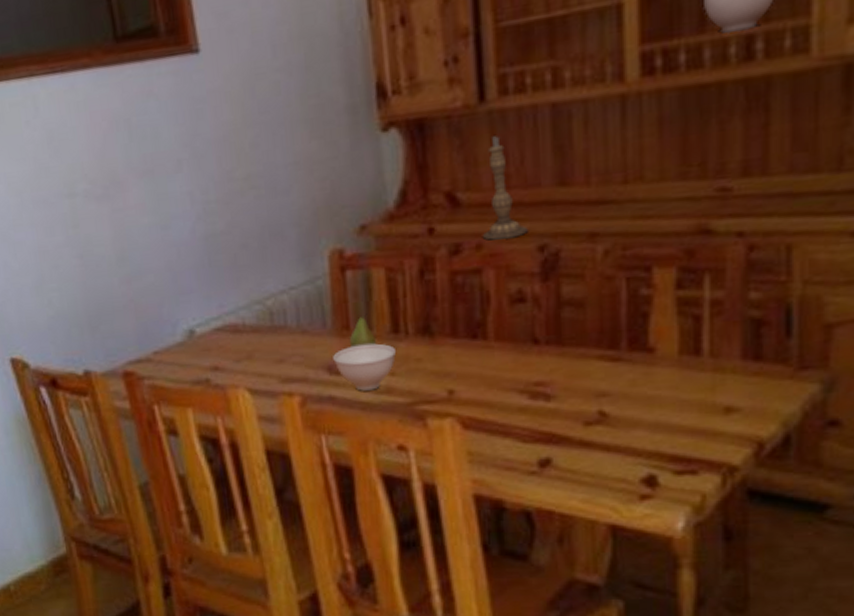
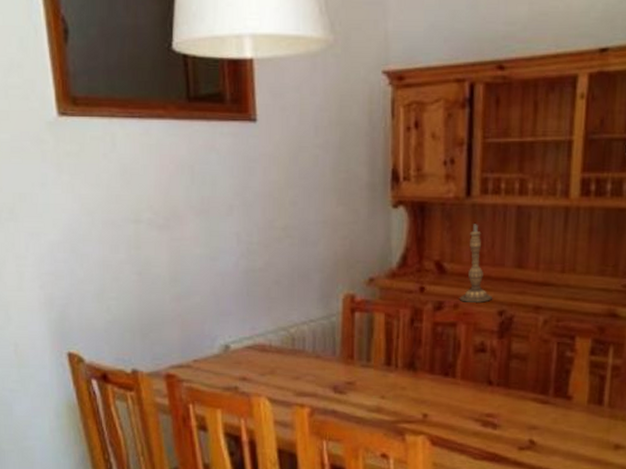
bowl: present [333,343,397,391] -> none [338,371,388,409]
fruit: present [349,312,376,348] -> none [352,346,372,374]

